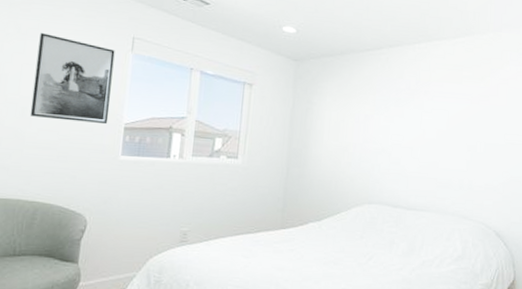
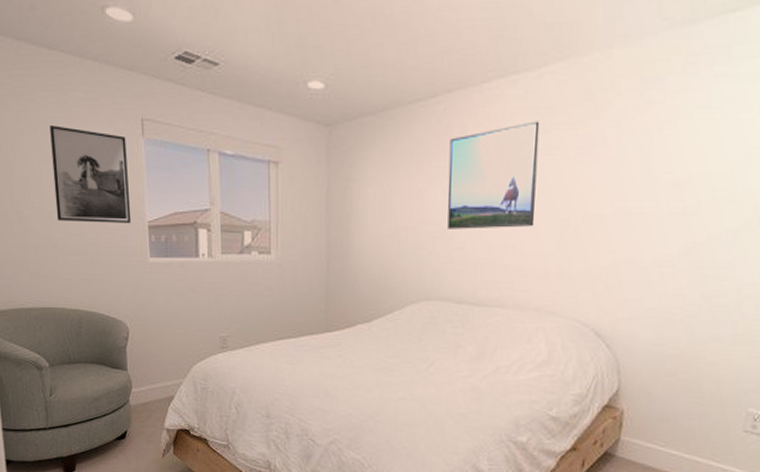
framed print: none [387,74,455,150] -> present [447,121,540,229]

